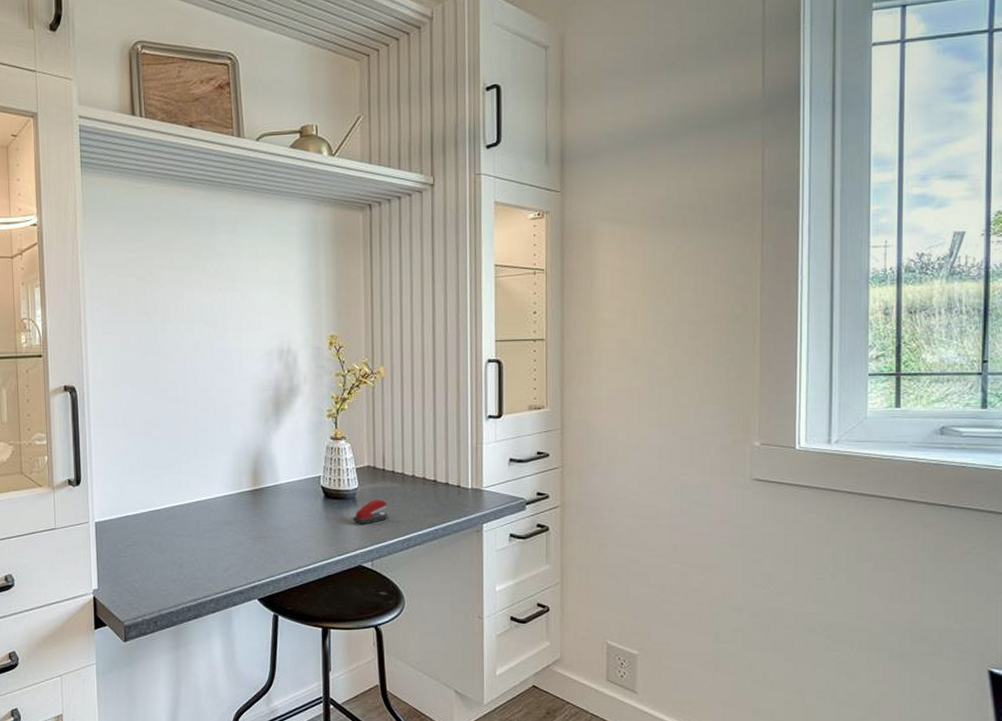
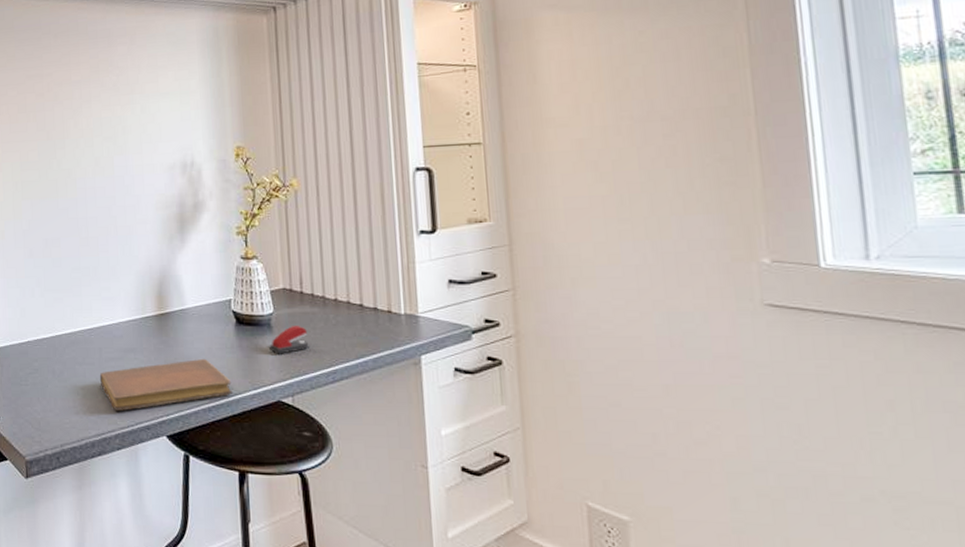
notebook: none [196,529,319,578] -> present [99,358,232,411]

